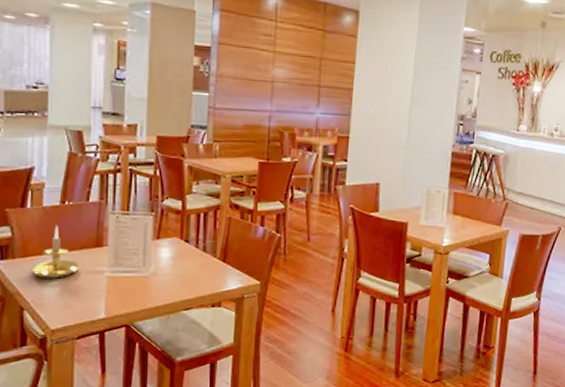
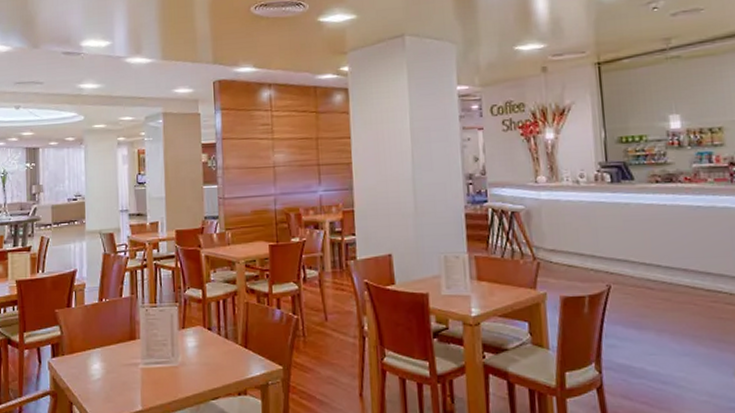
candle holder: present [32,225,80,278] -> none [78,321,117,373]

